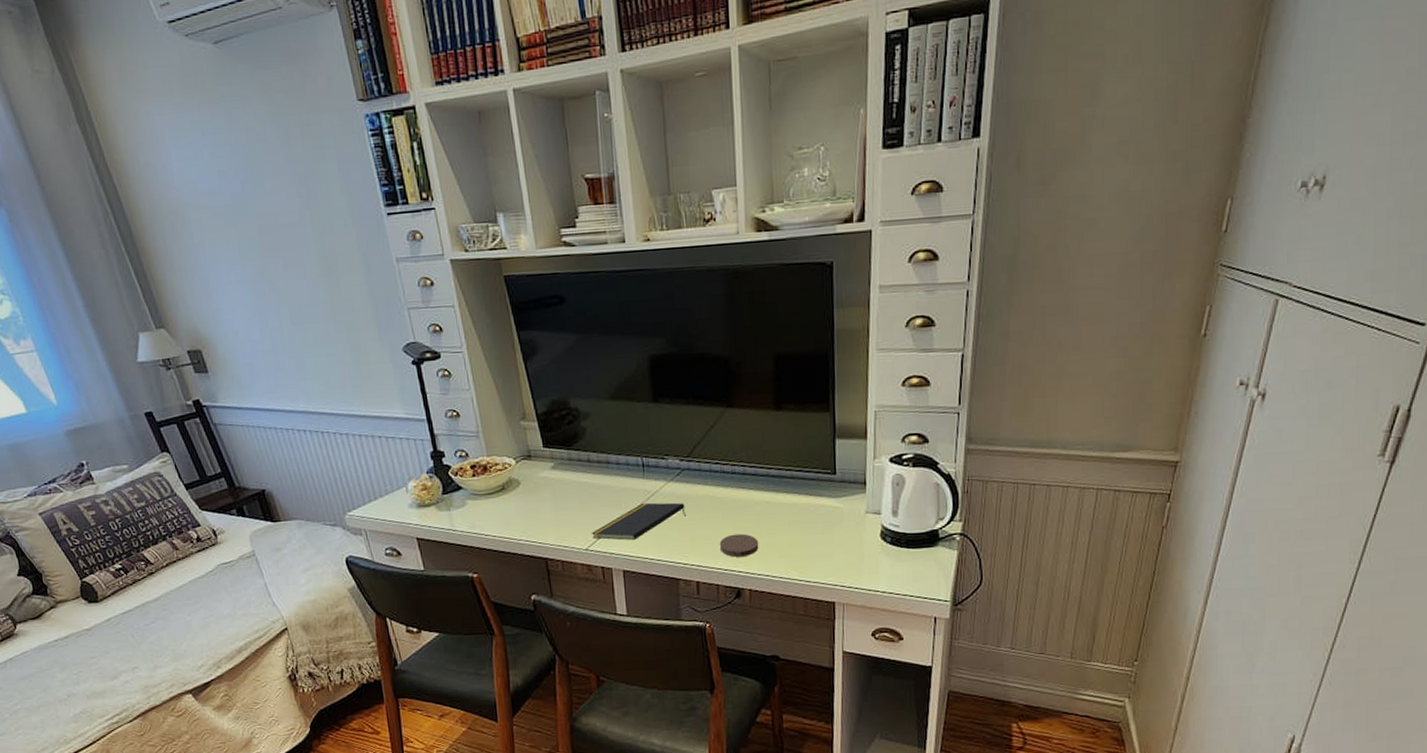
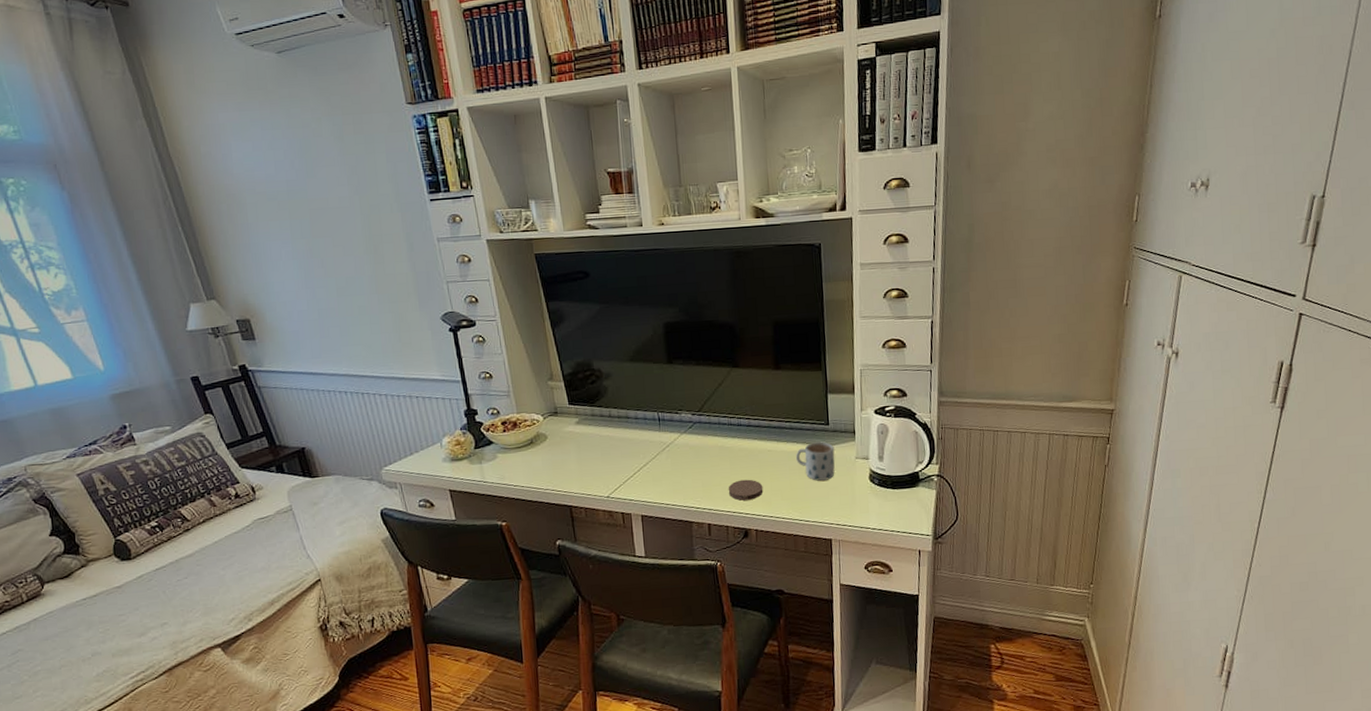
notepad: present [591,502,686,540] -> none [612,452,698,488]
mug: none [797,493,842,537] -> present [796,441,835,481]

